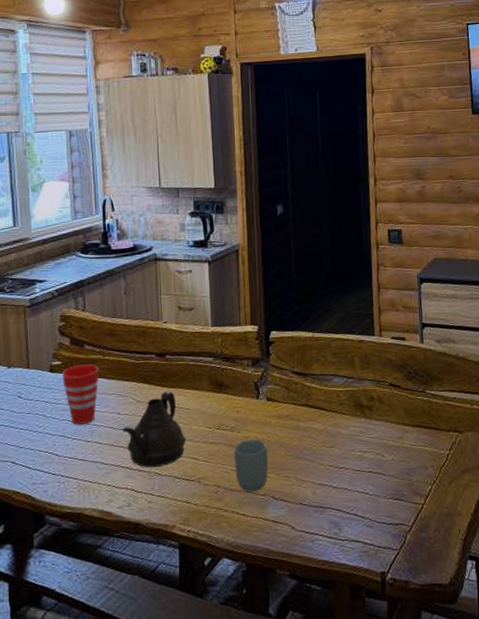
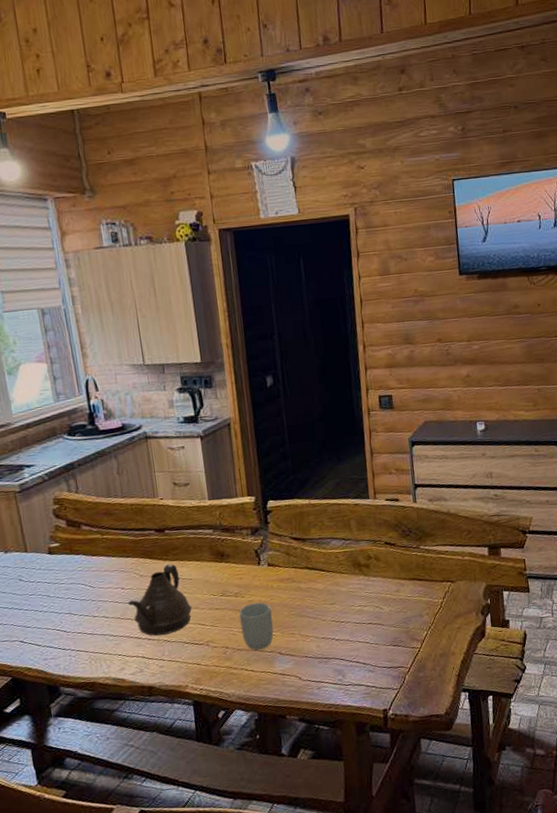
cup: present [62,364,99,425] -> none [61,544,100,602]

